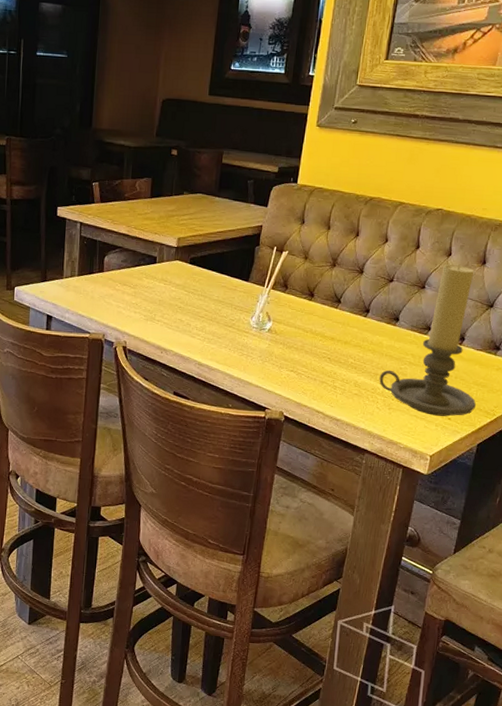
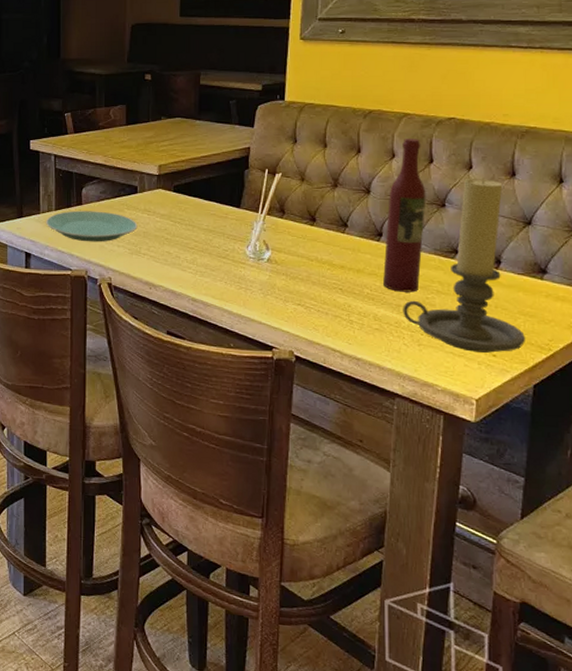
plate: none [67,277,154,308] -> present [45,210,138,242]
wine bottle: none [365,225,411,363] -> present [382,139,426,292]

